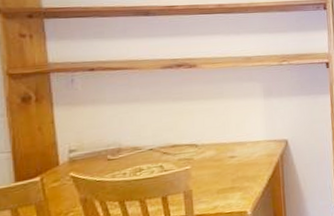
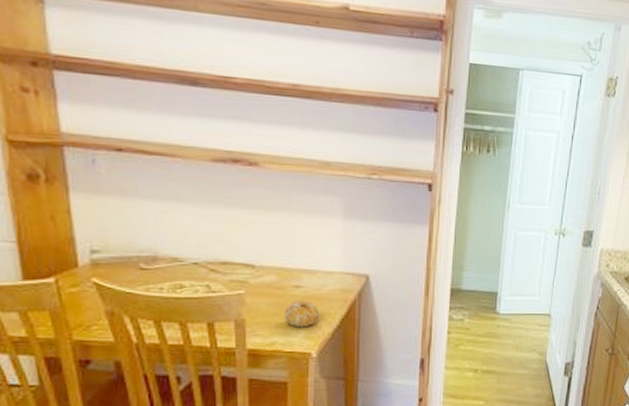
fruit: none [223,167,252,191] -> present [285,301,320,328]

